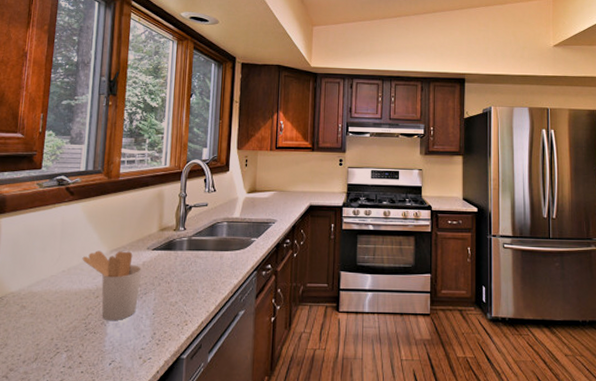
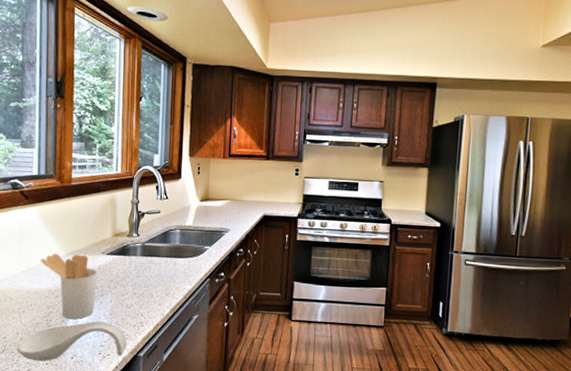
spoon rest: none [50,321,170,369] -> present [17,320,127,361]

